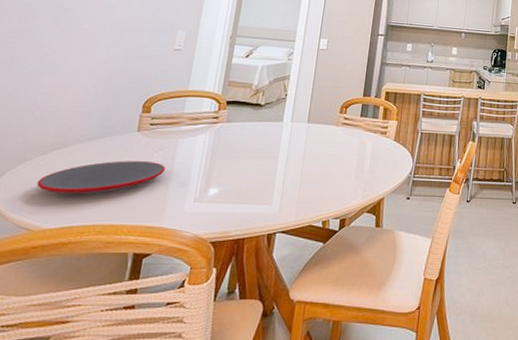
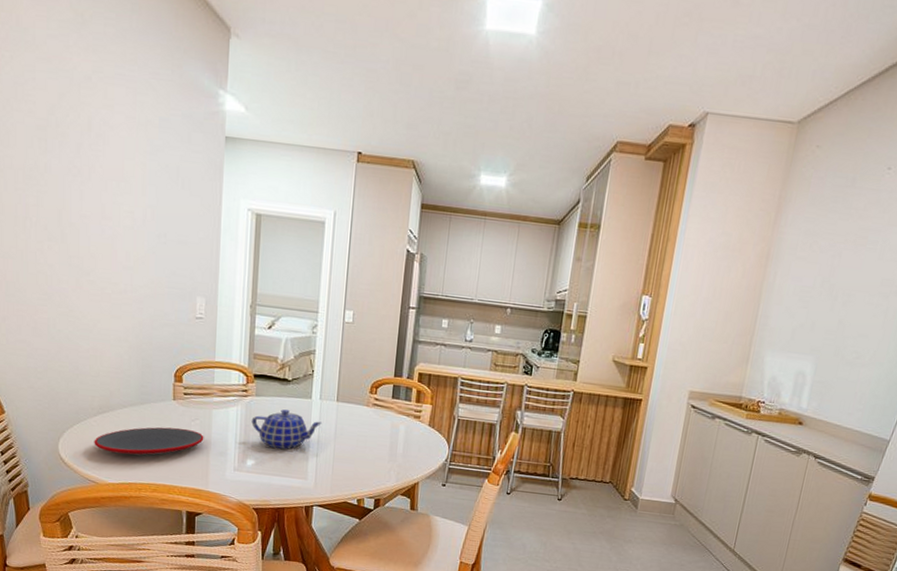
teapot: none [219,134,291,175] -> present [251,409,322,450]

